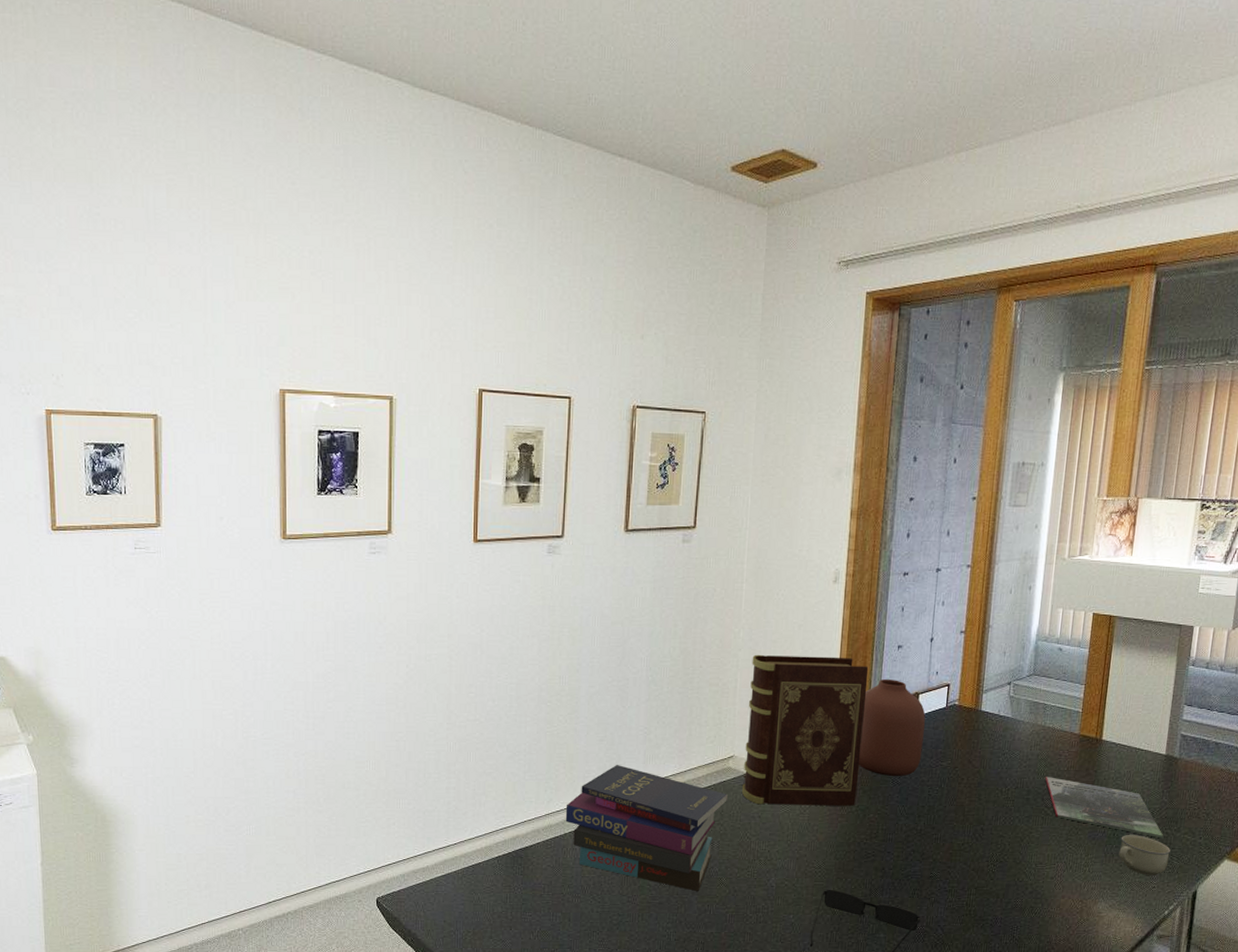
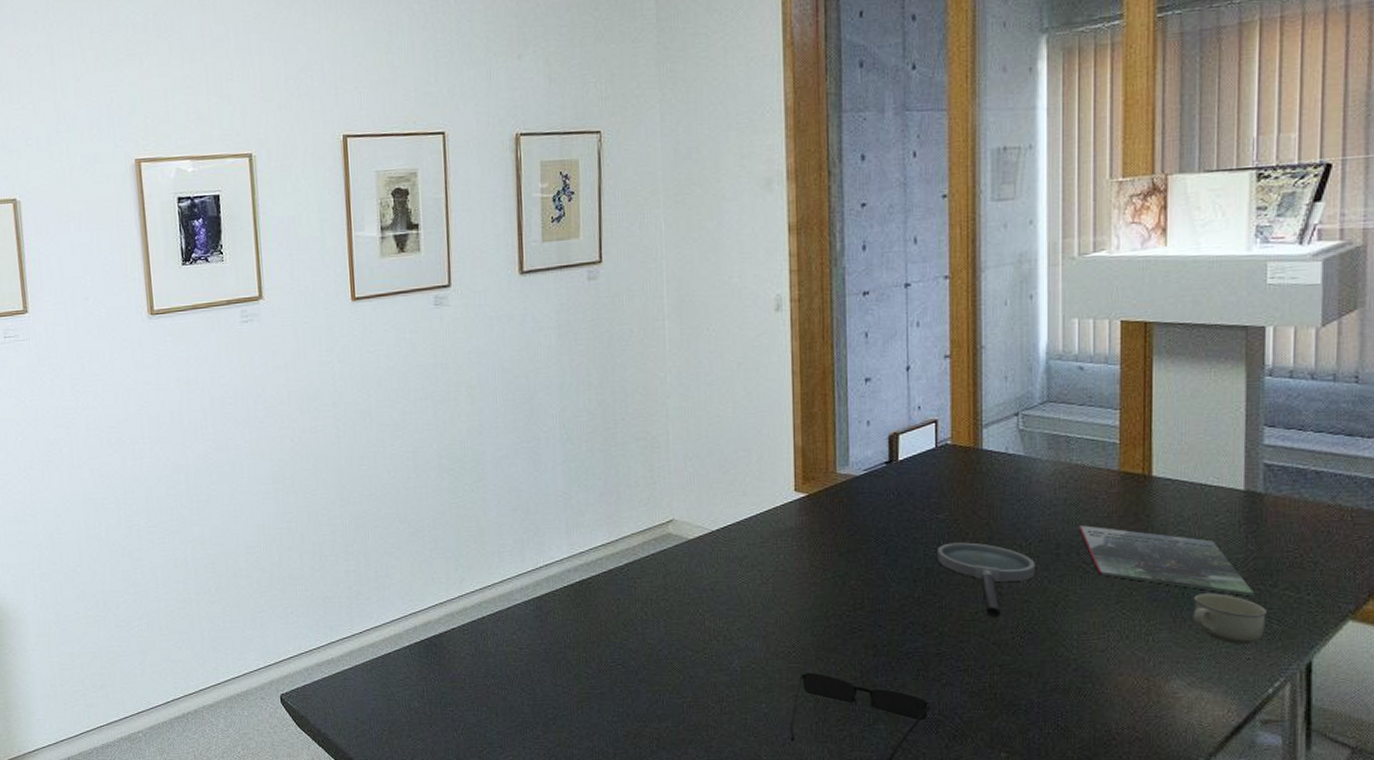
books: present [565,764,728,892] -> none [481,535,671,680]
decorative book: present [741,654,869,806] -> none [684,397,832,575]
vase: present [858,678,926,777] -> none [828,418,910,535]
magnifying glass: none [938,786,1011,849] -> present [938,542,1035,618]

